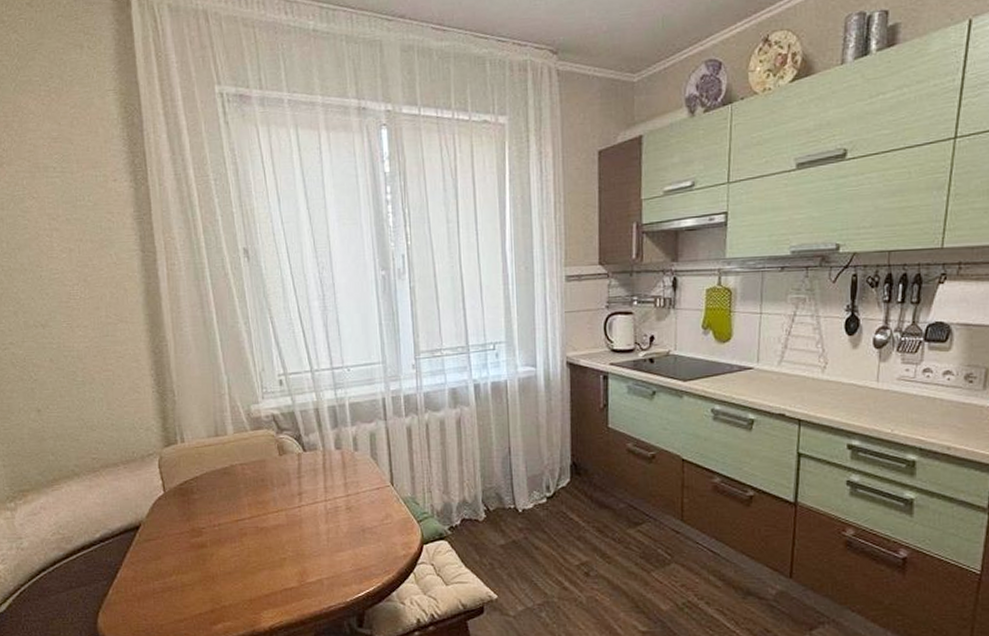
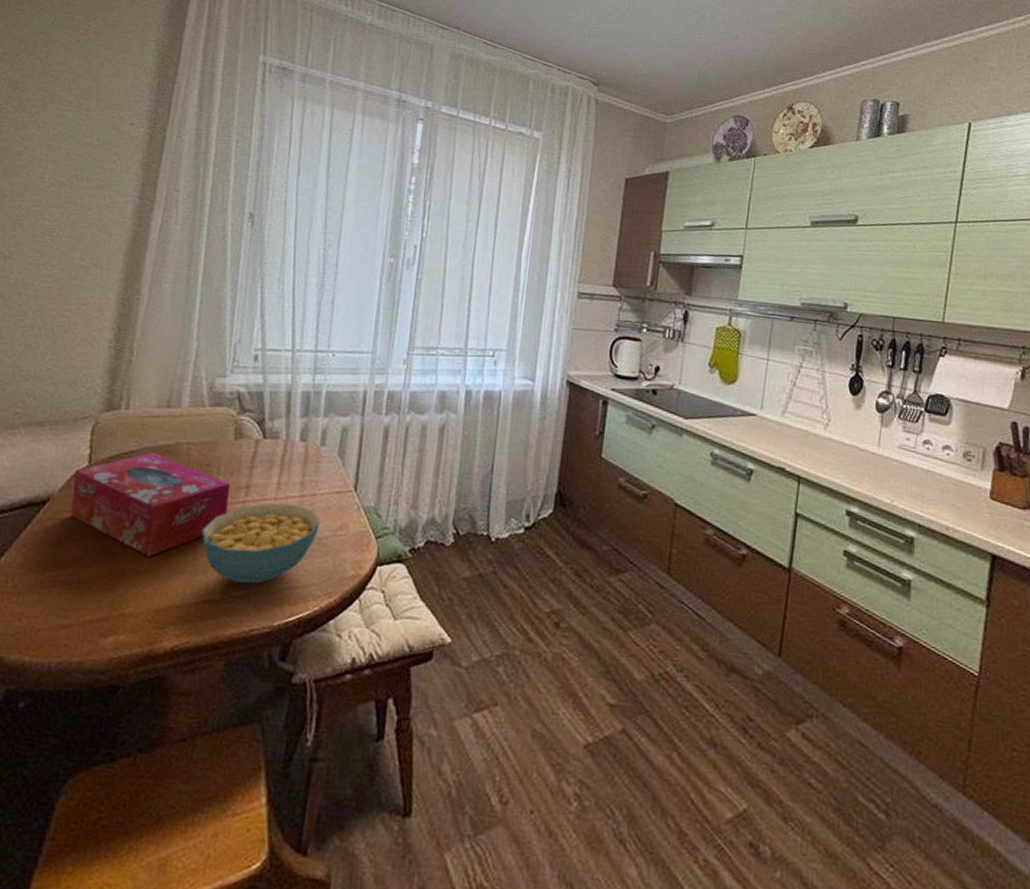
tissue box: none [154,476,288,560] -> present [70,452,230,557]
cereal bowl: none [270,503,368,572] -> present [201,502,320,584]

